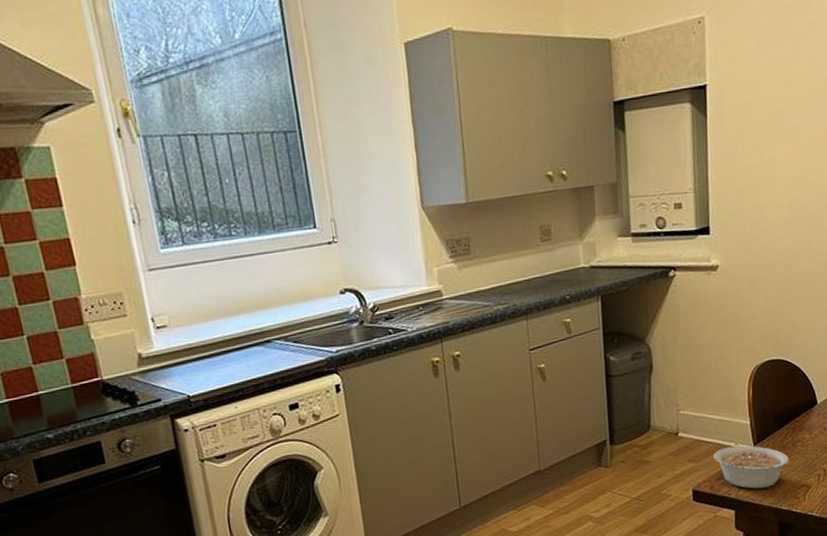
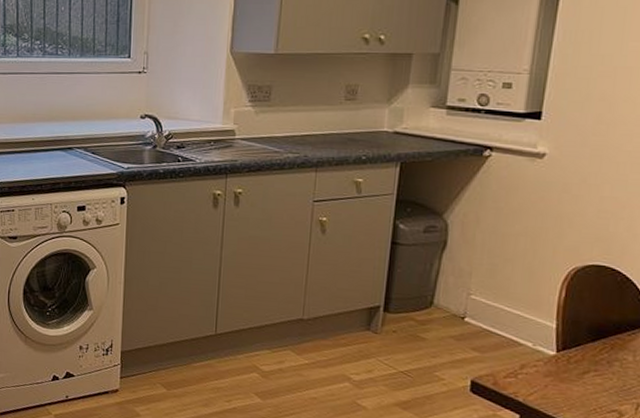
legume: present [713,445,789,489] -> none [503,345,601,402]

